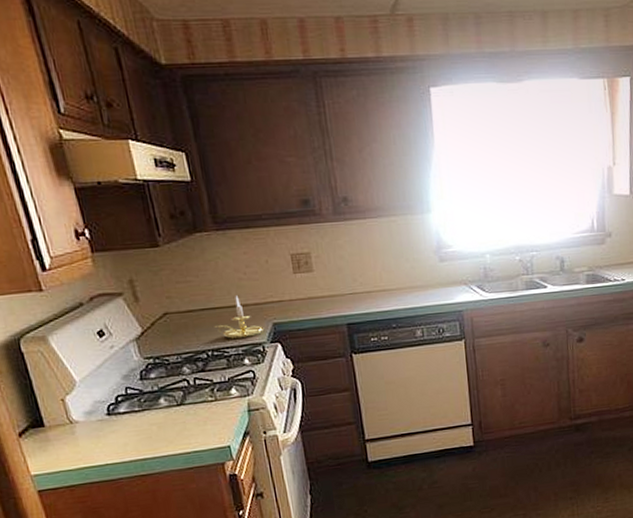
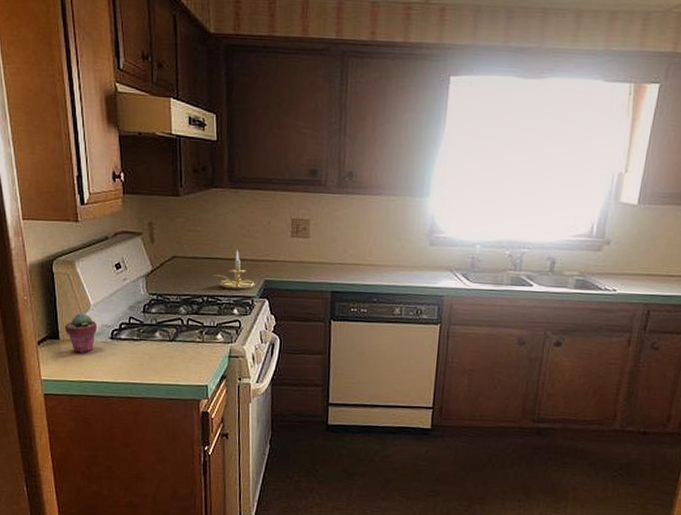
potted succulent: none [48,392,90,438] -> present [64,312,98,353]

